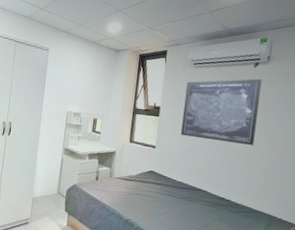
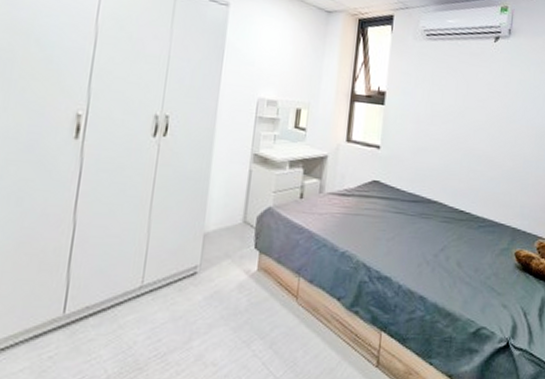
wall art: present [181,78,262,145] -> none [412,56,503,141]

